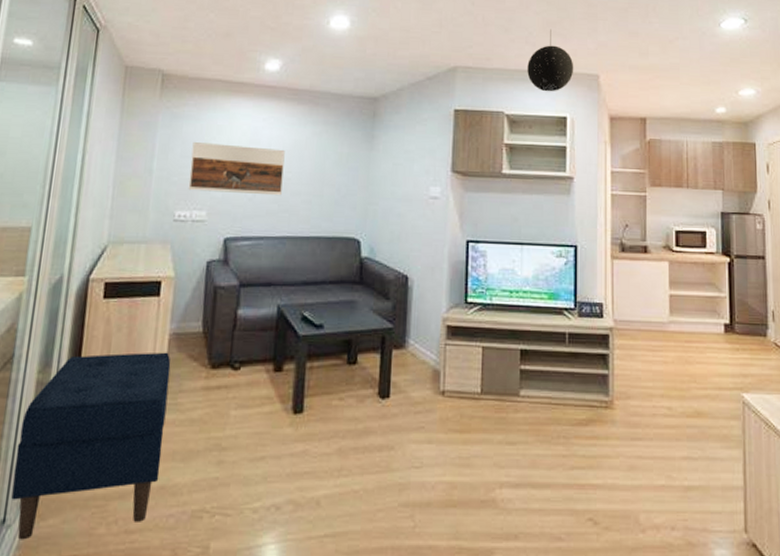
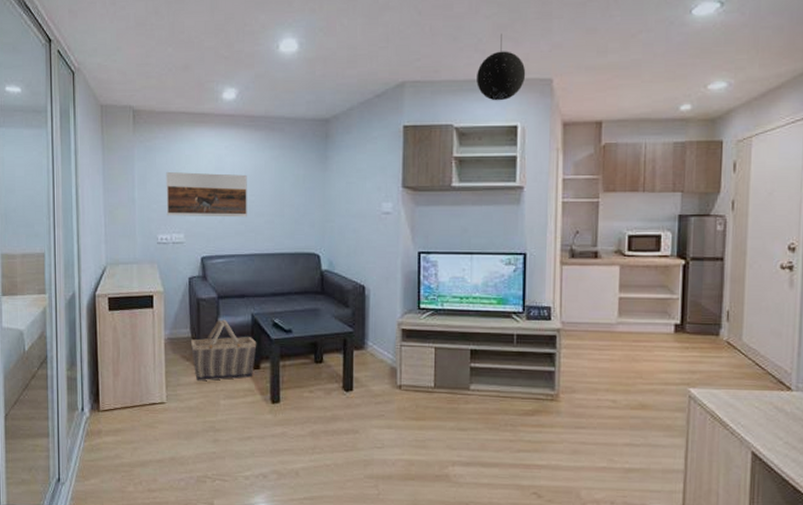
bench: present [11,352,171,540] -> none [60,353,169,494]
basket: none [201,311,281,387] -> present [190,319,257,381]

